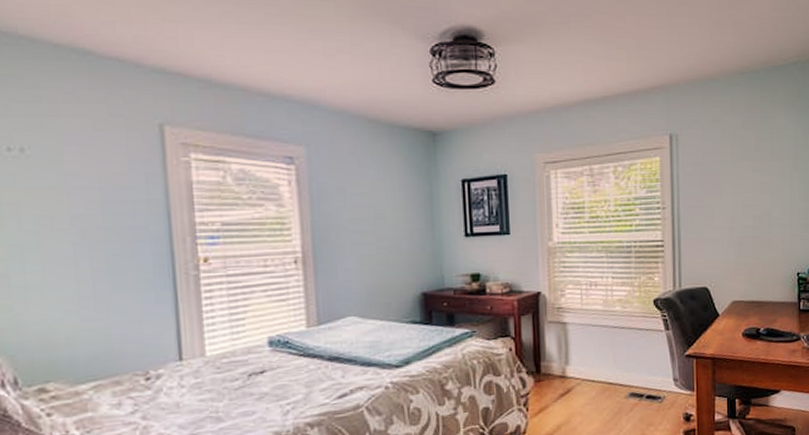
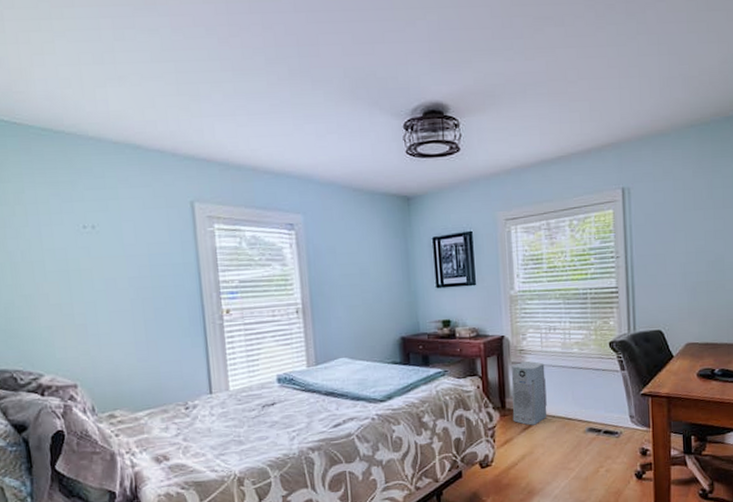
air purifier: none [548,320,587,392] -> present [511,361,548,426]

